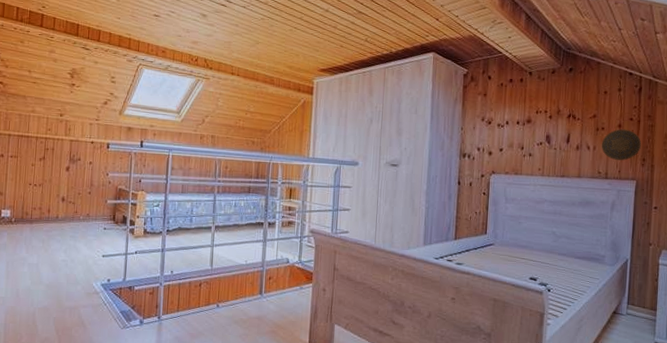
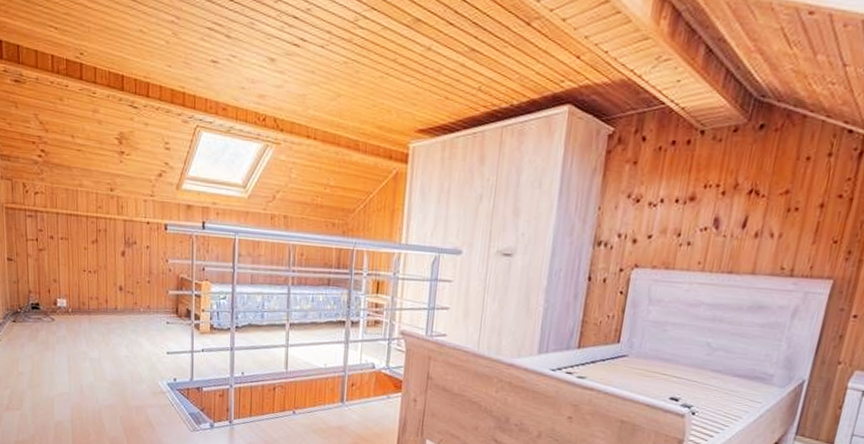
decorative plate: present [601,129,642,161] -> none [790,209,850,253]

